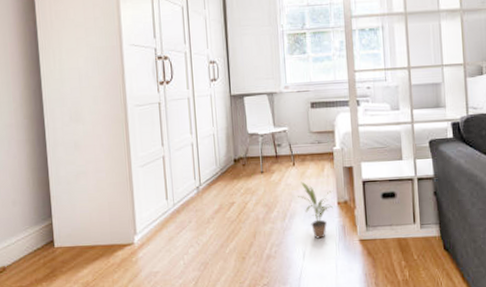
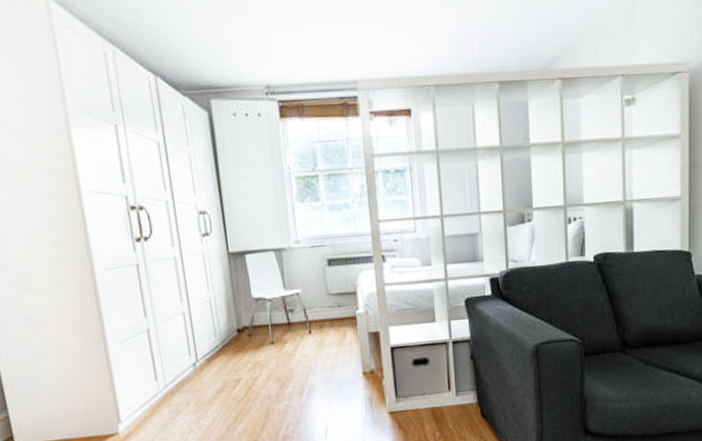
potted plant: present [297,181,333,239] -> none [315,351,358,414]

